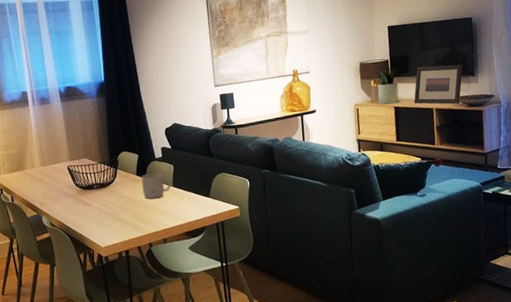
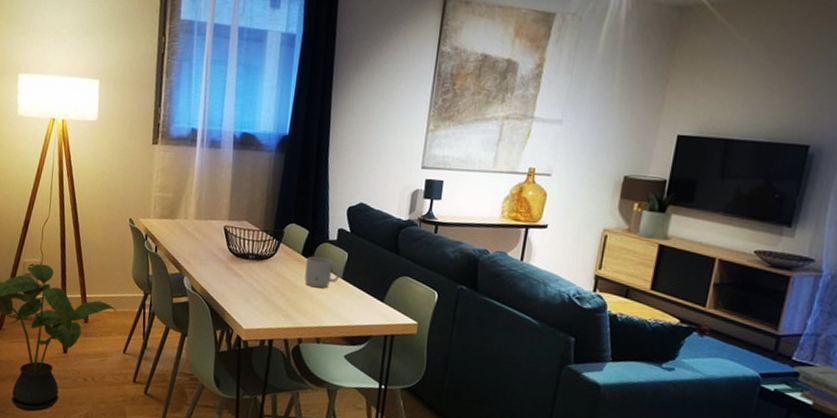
picture frame: present [413,64,463,105] -> none [689,198,777,261]

